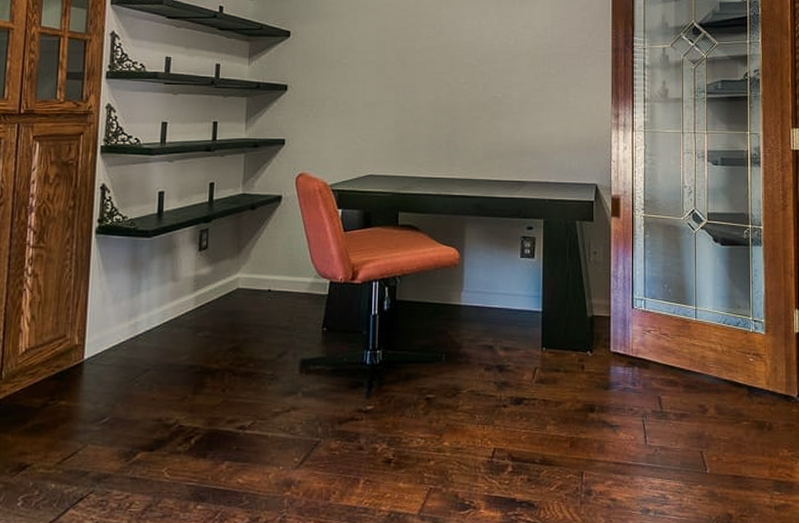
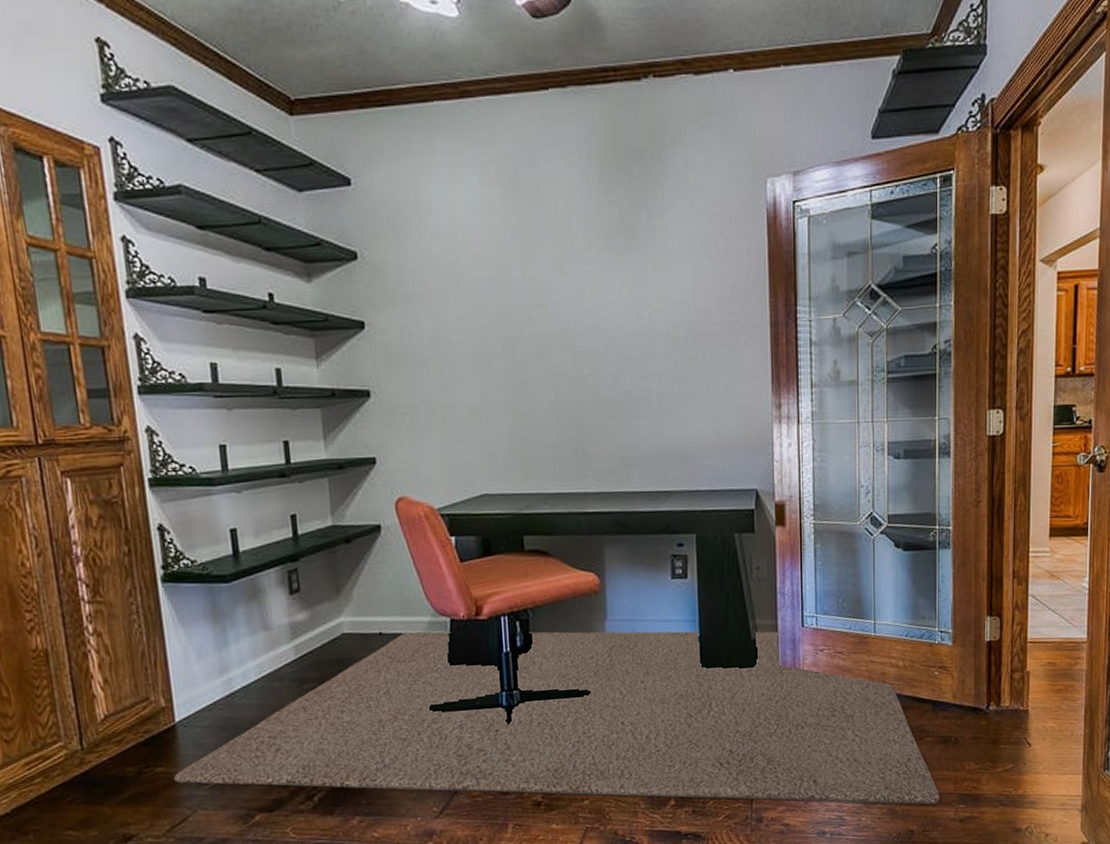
rug: none [73,290,755,489] -> present [174,631,939,805]

